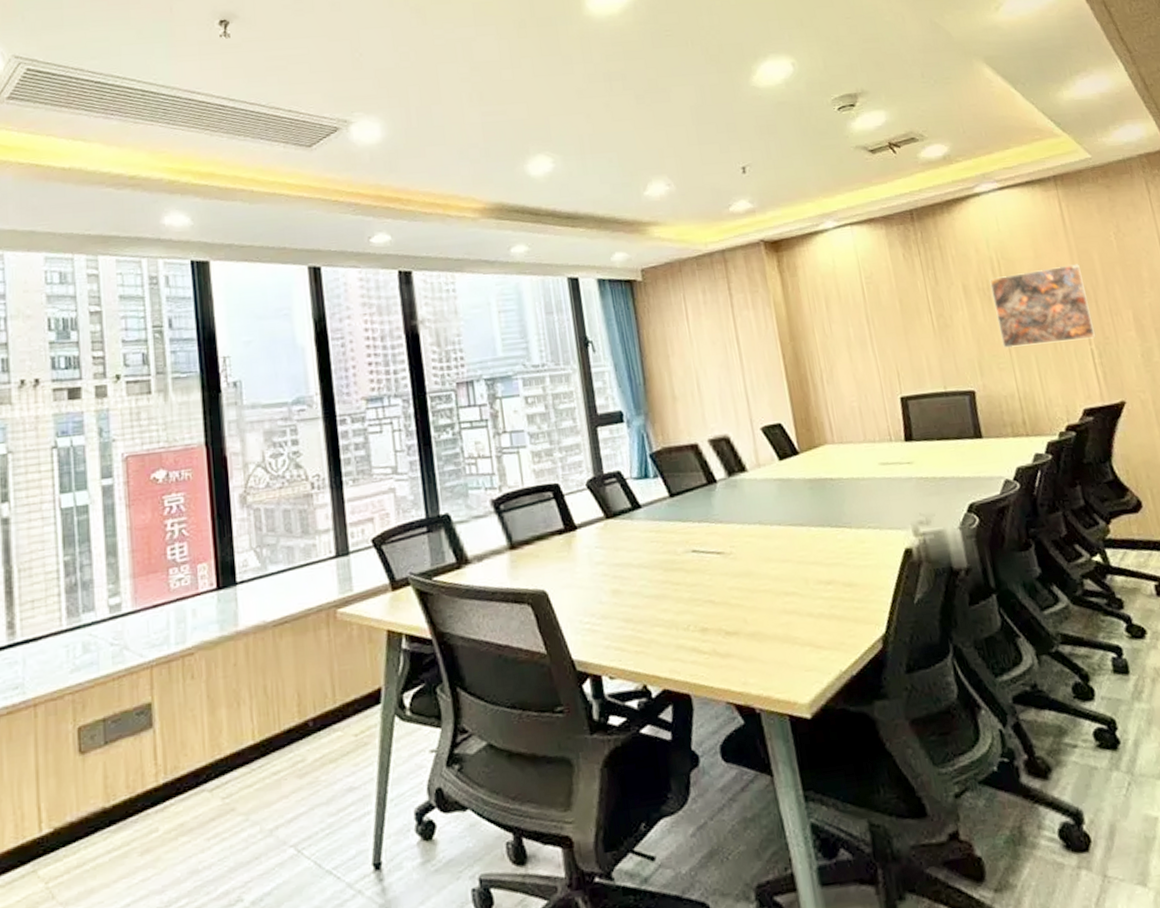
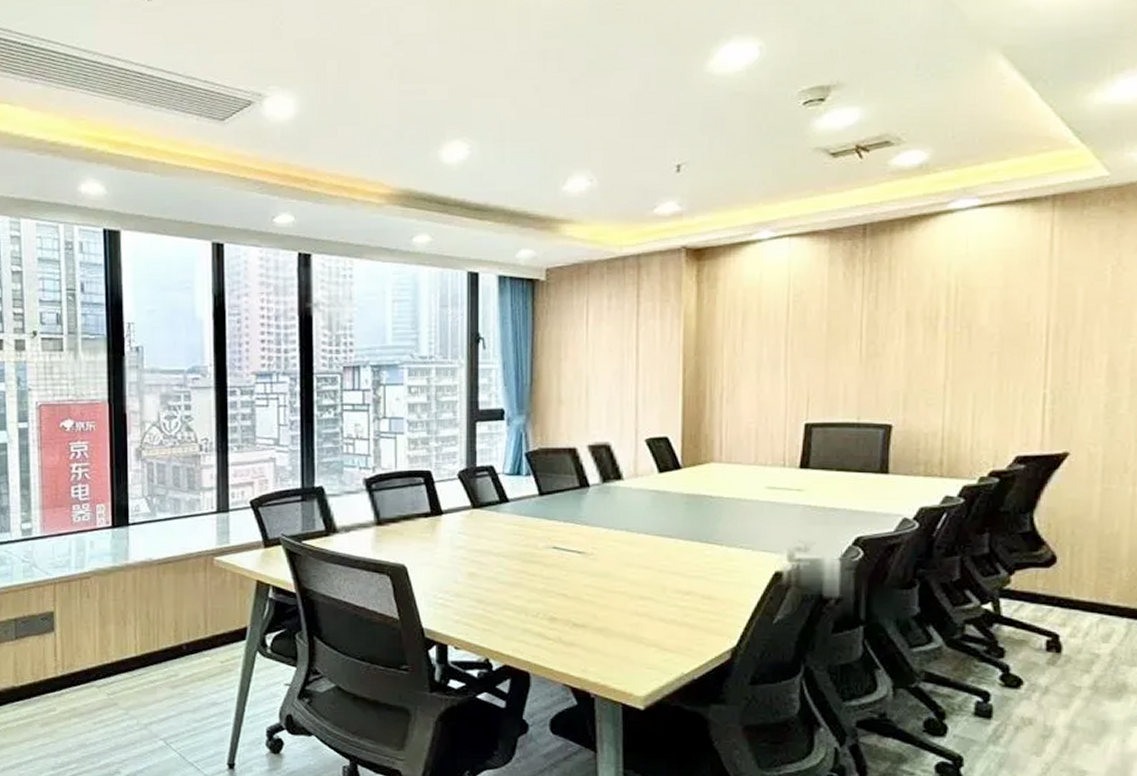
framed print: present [989,264,1097,349] -> none [936,298,1057,385]

